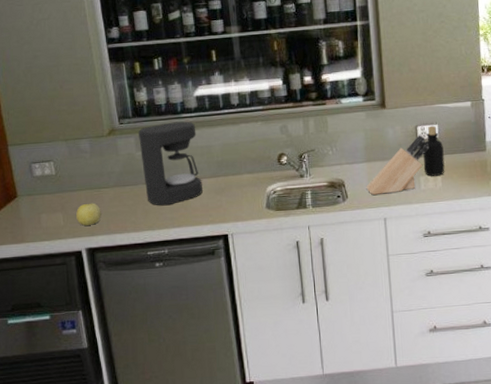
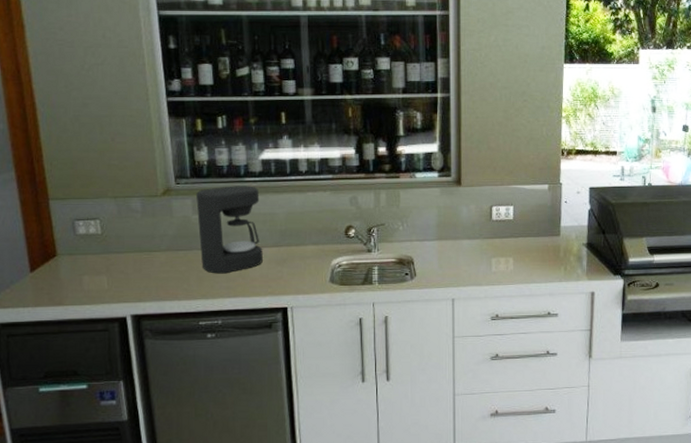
apple: present [76,203,101,226] -> none [122,266,151,290]
knife block: present [366,134,430,195] -> none [436,215,504,274]
bottle: present [423,125,445,176] -> none [497,206,518,258]

